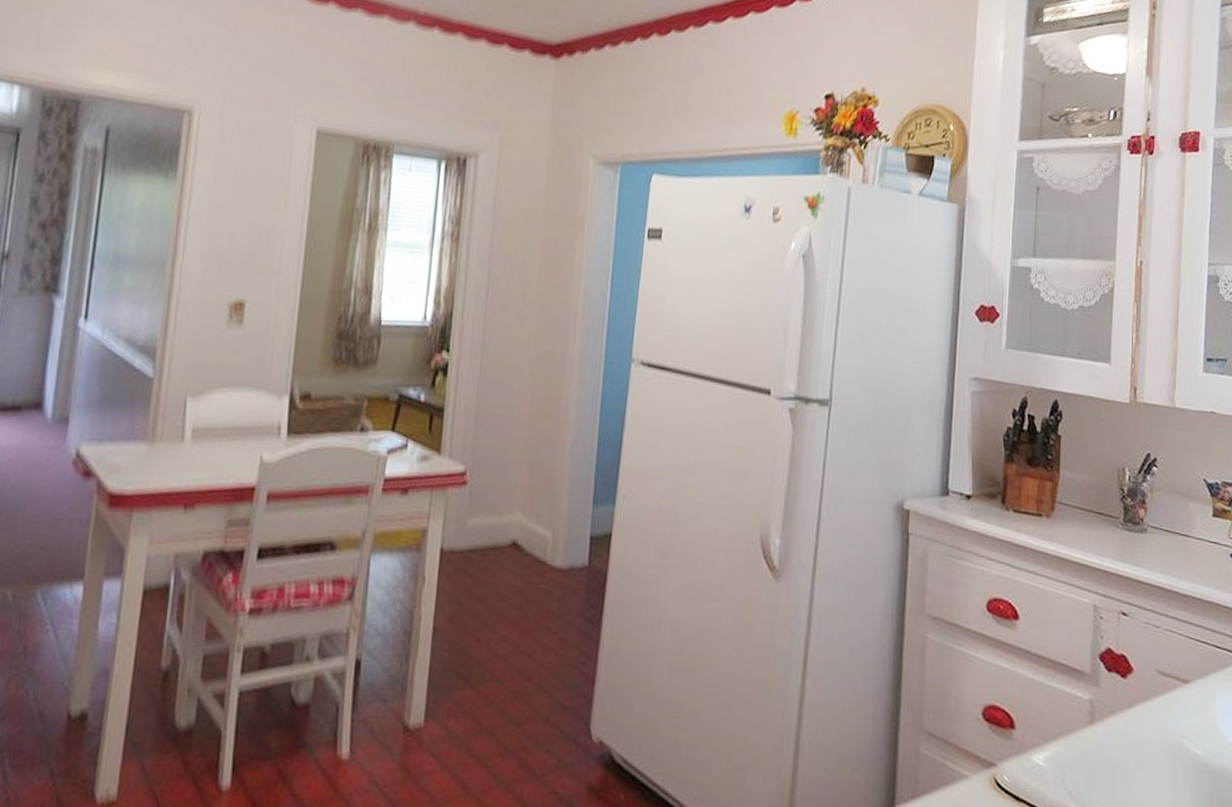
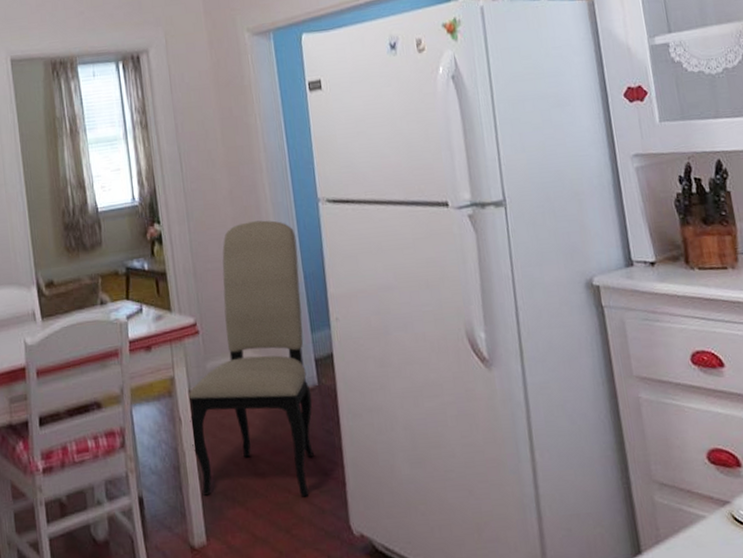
dining chair: none [431,369,599,690] -> present [188,220,314,497]

